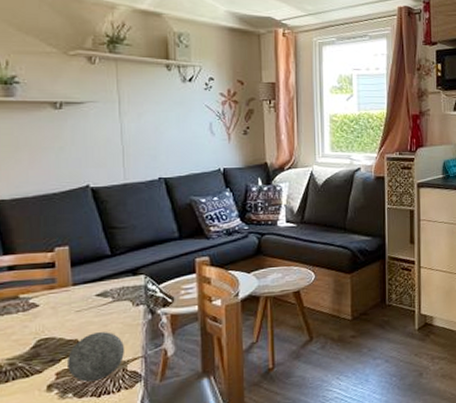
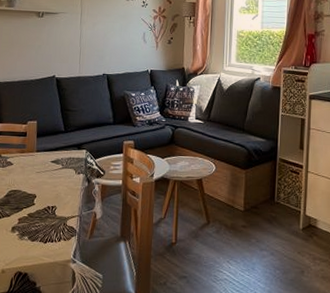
decorative ball: present [68,332,125,382] -> none [27,191,67,230]

